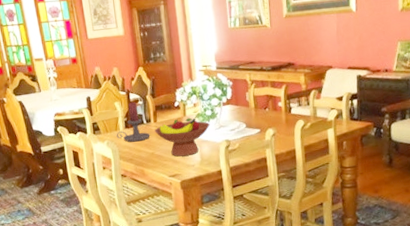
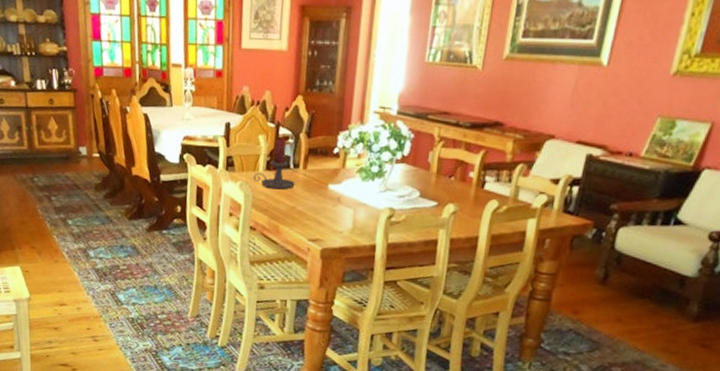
fruit bowl: present [154,117,210,157] -> none [301,170,374,219]

